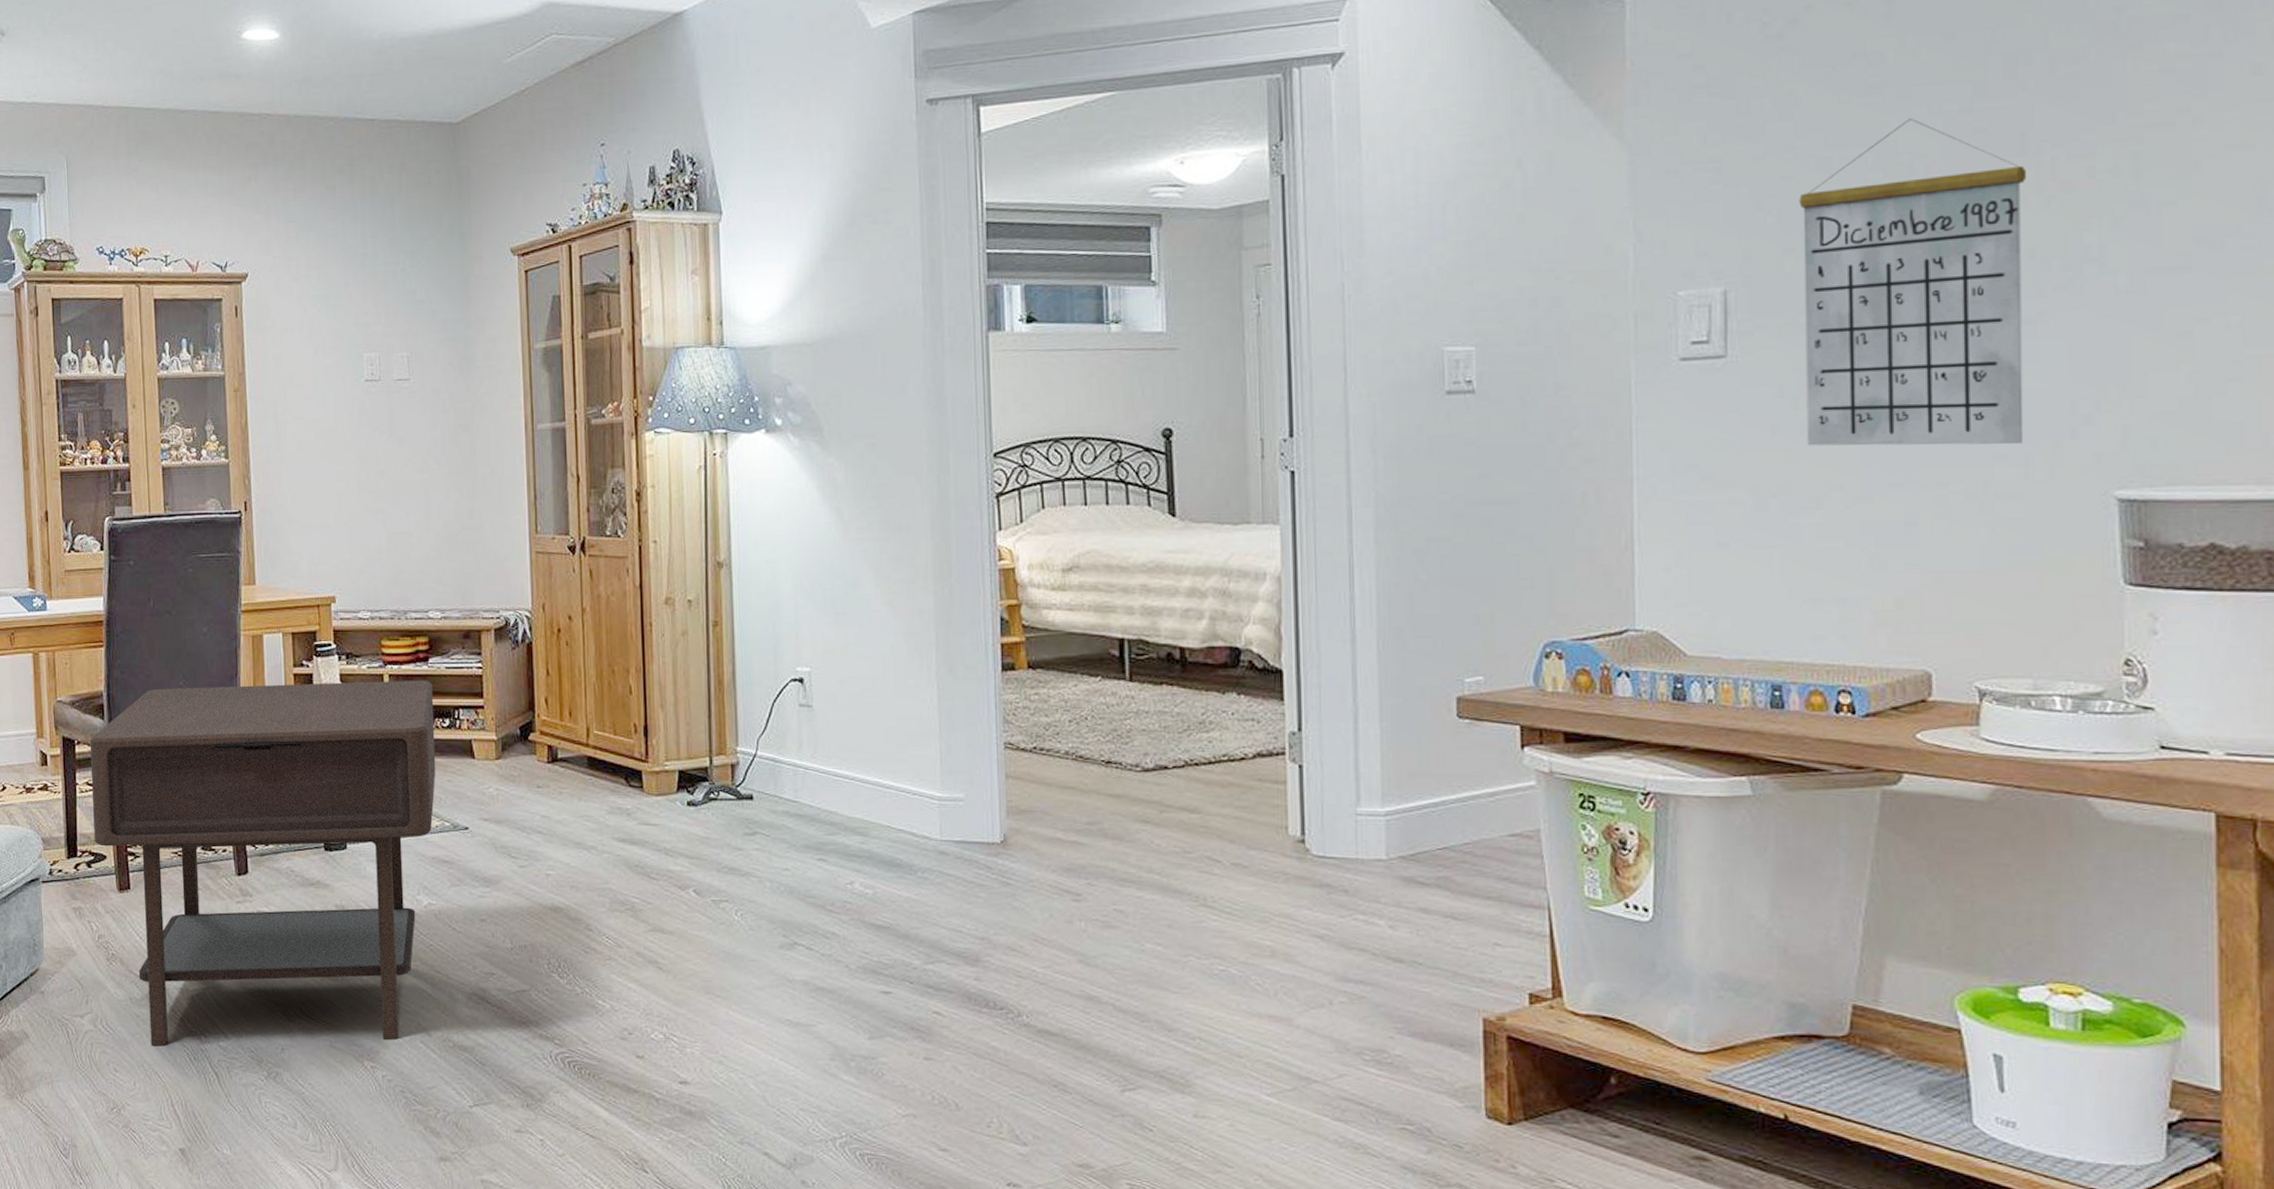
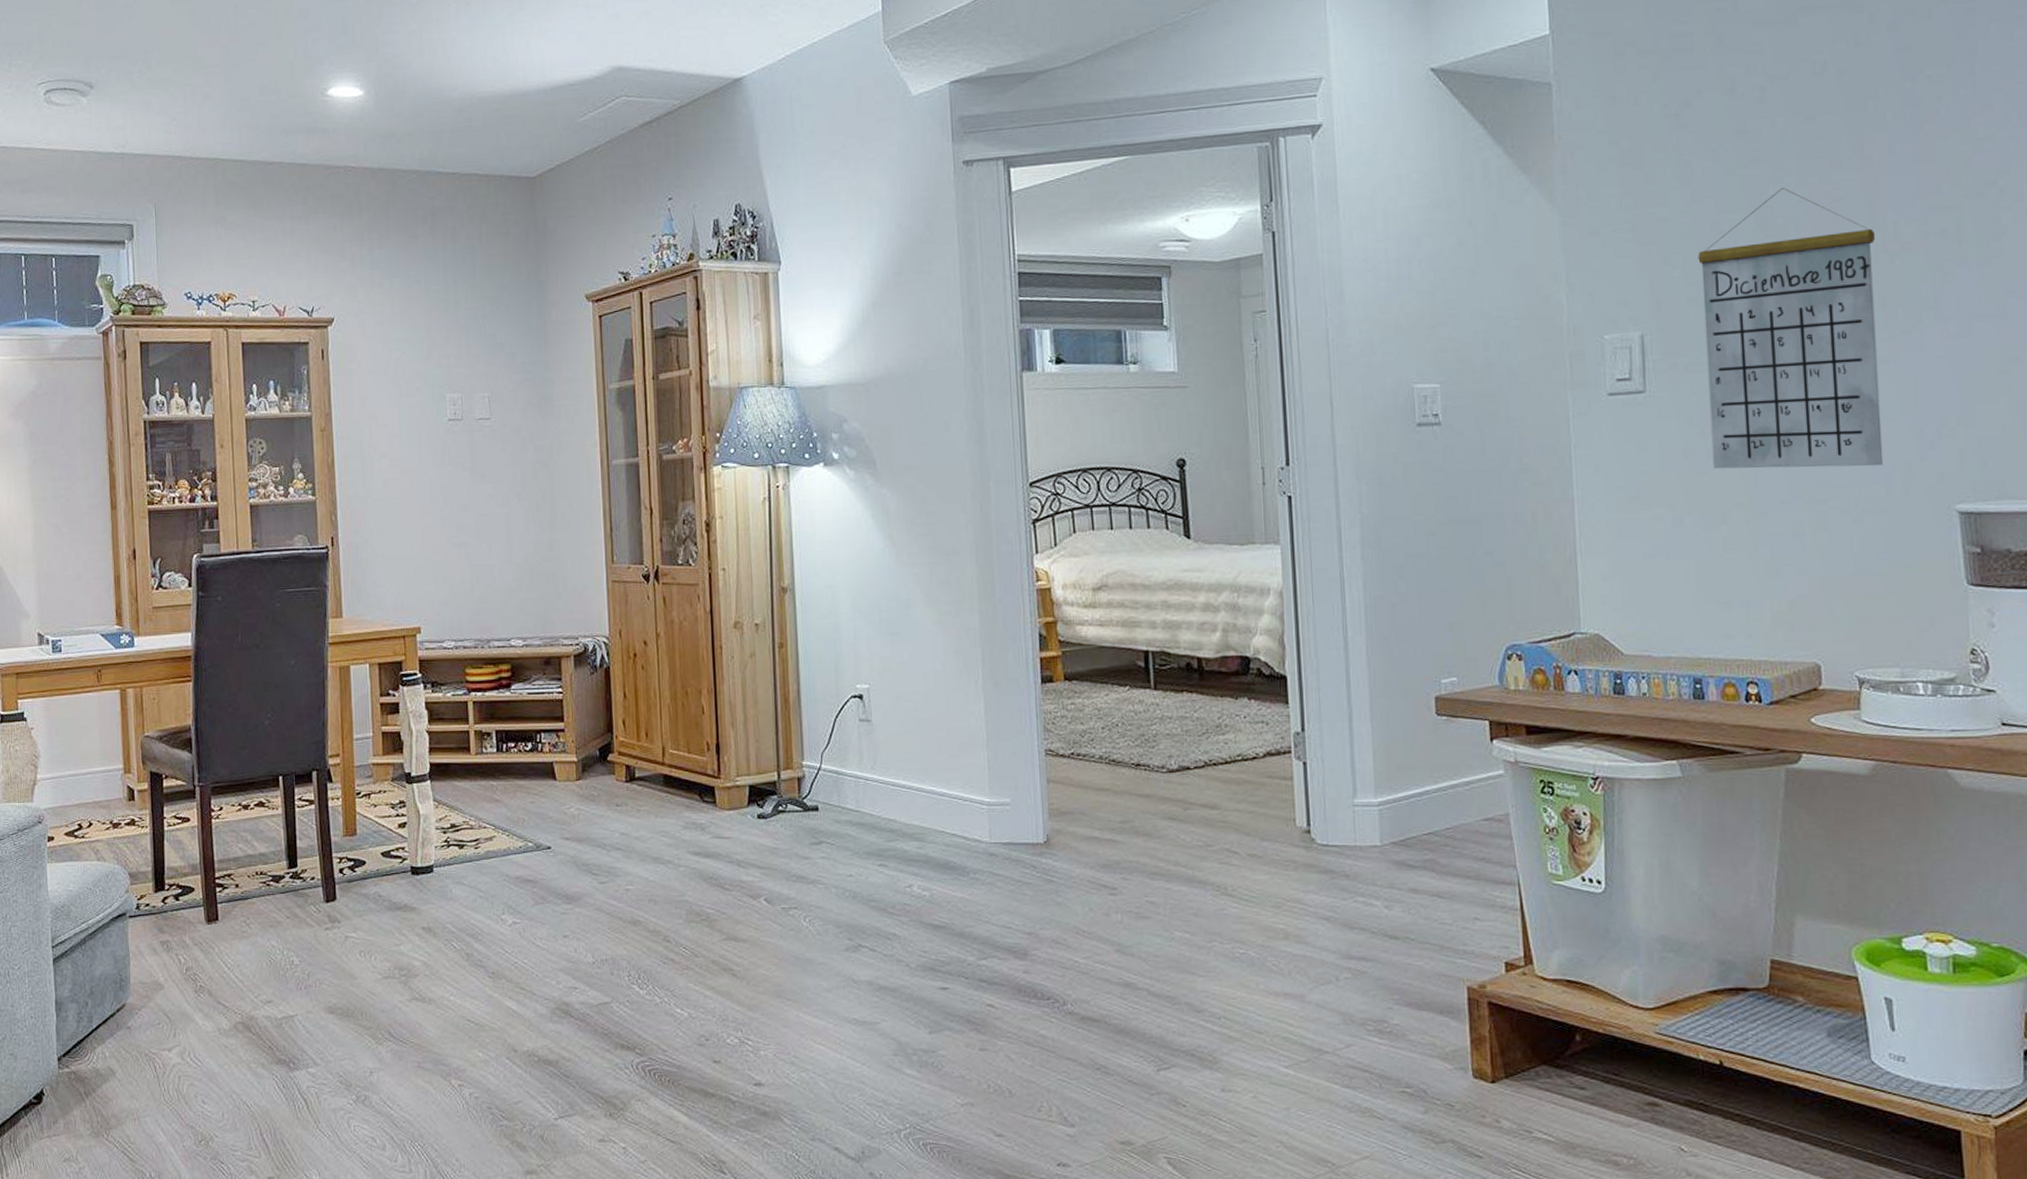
side table: present [89,680,436,1046] -> none [177,705,519,1076]

